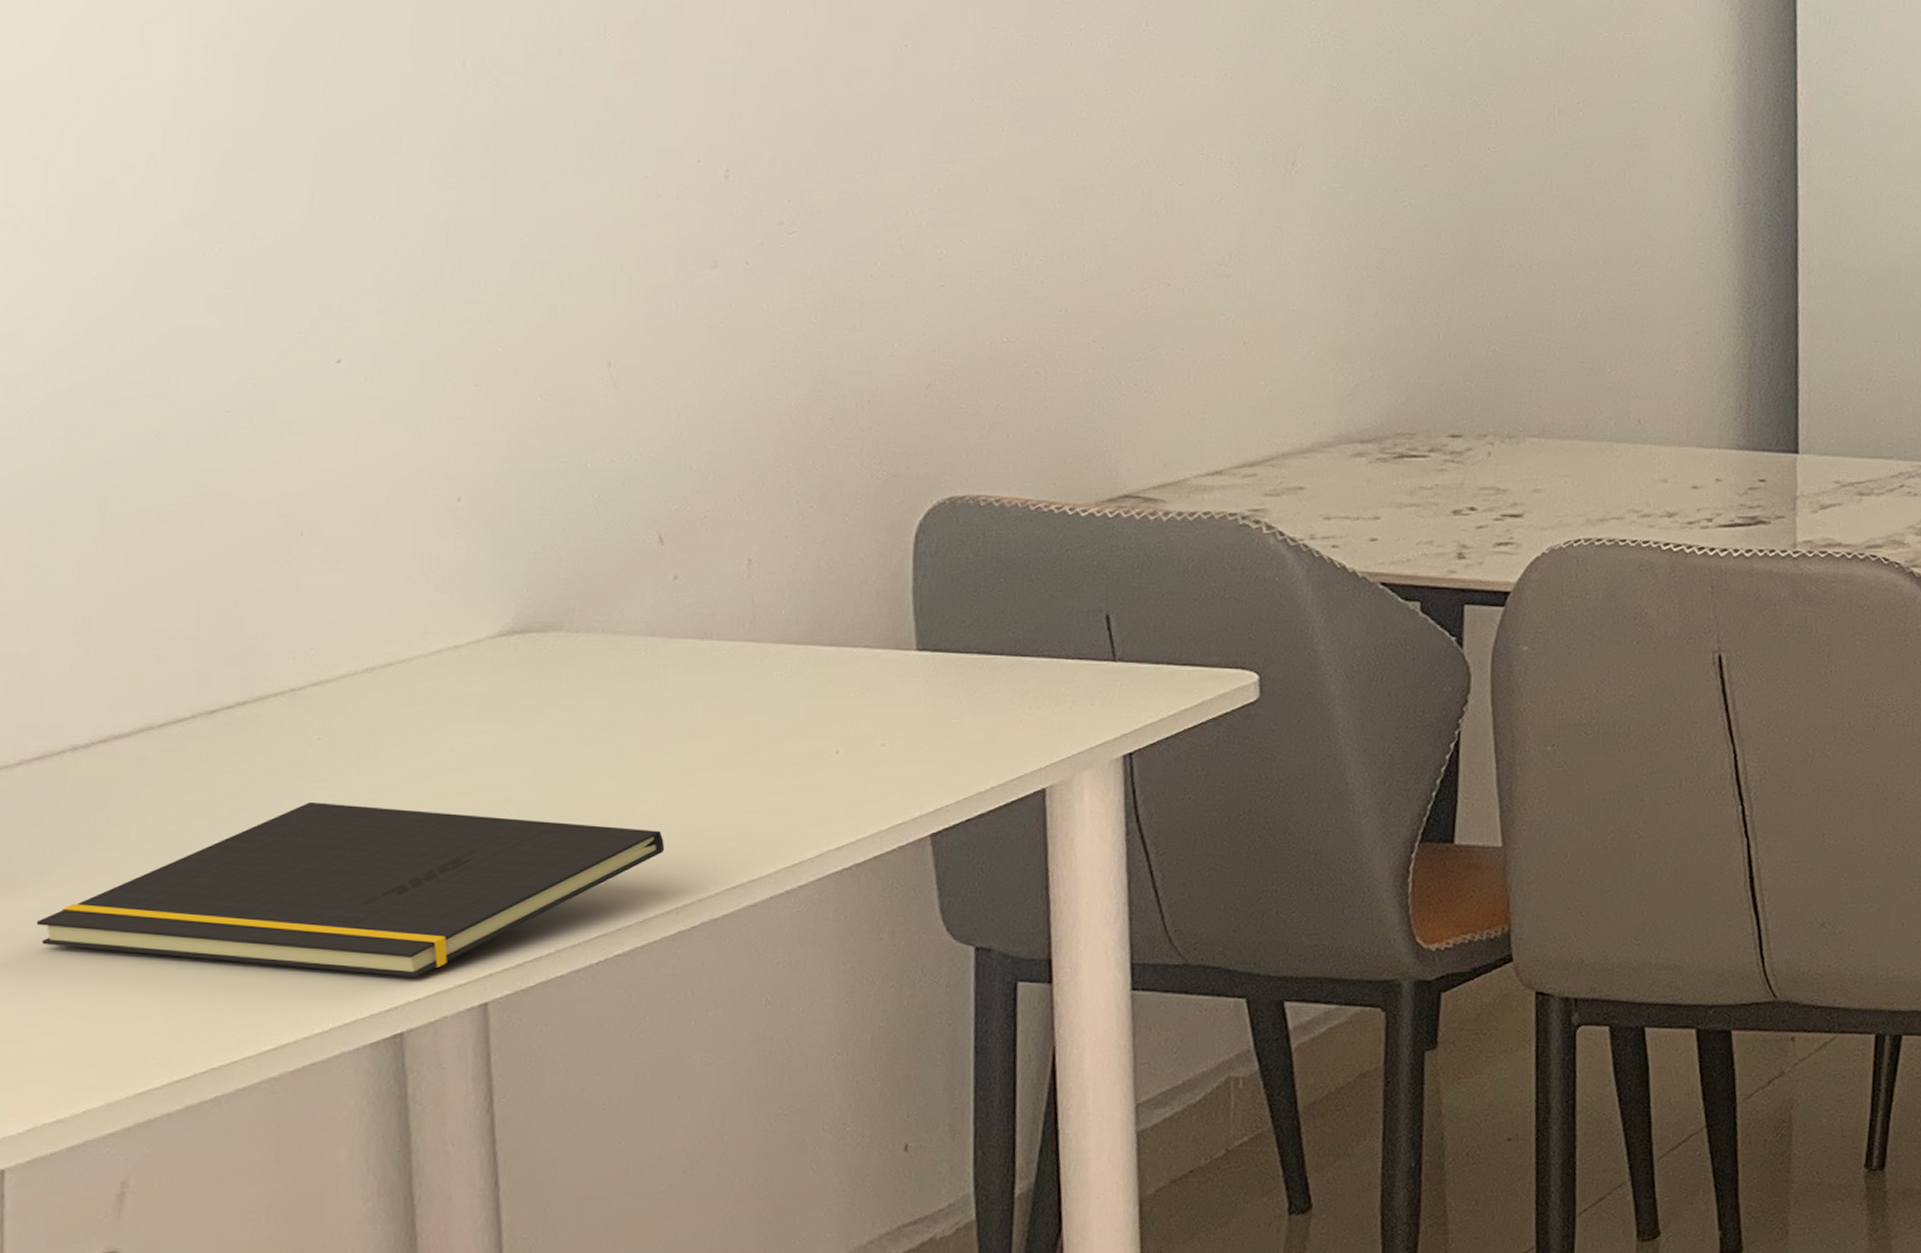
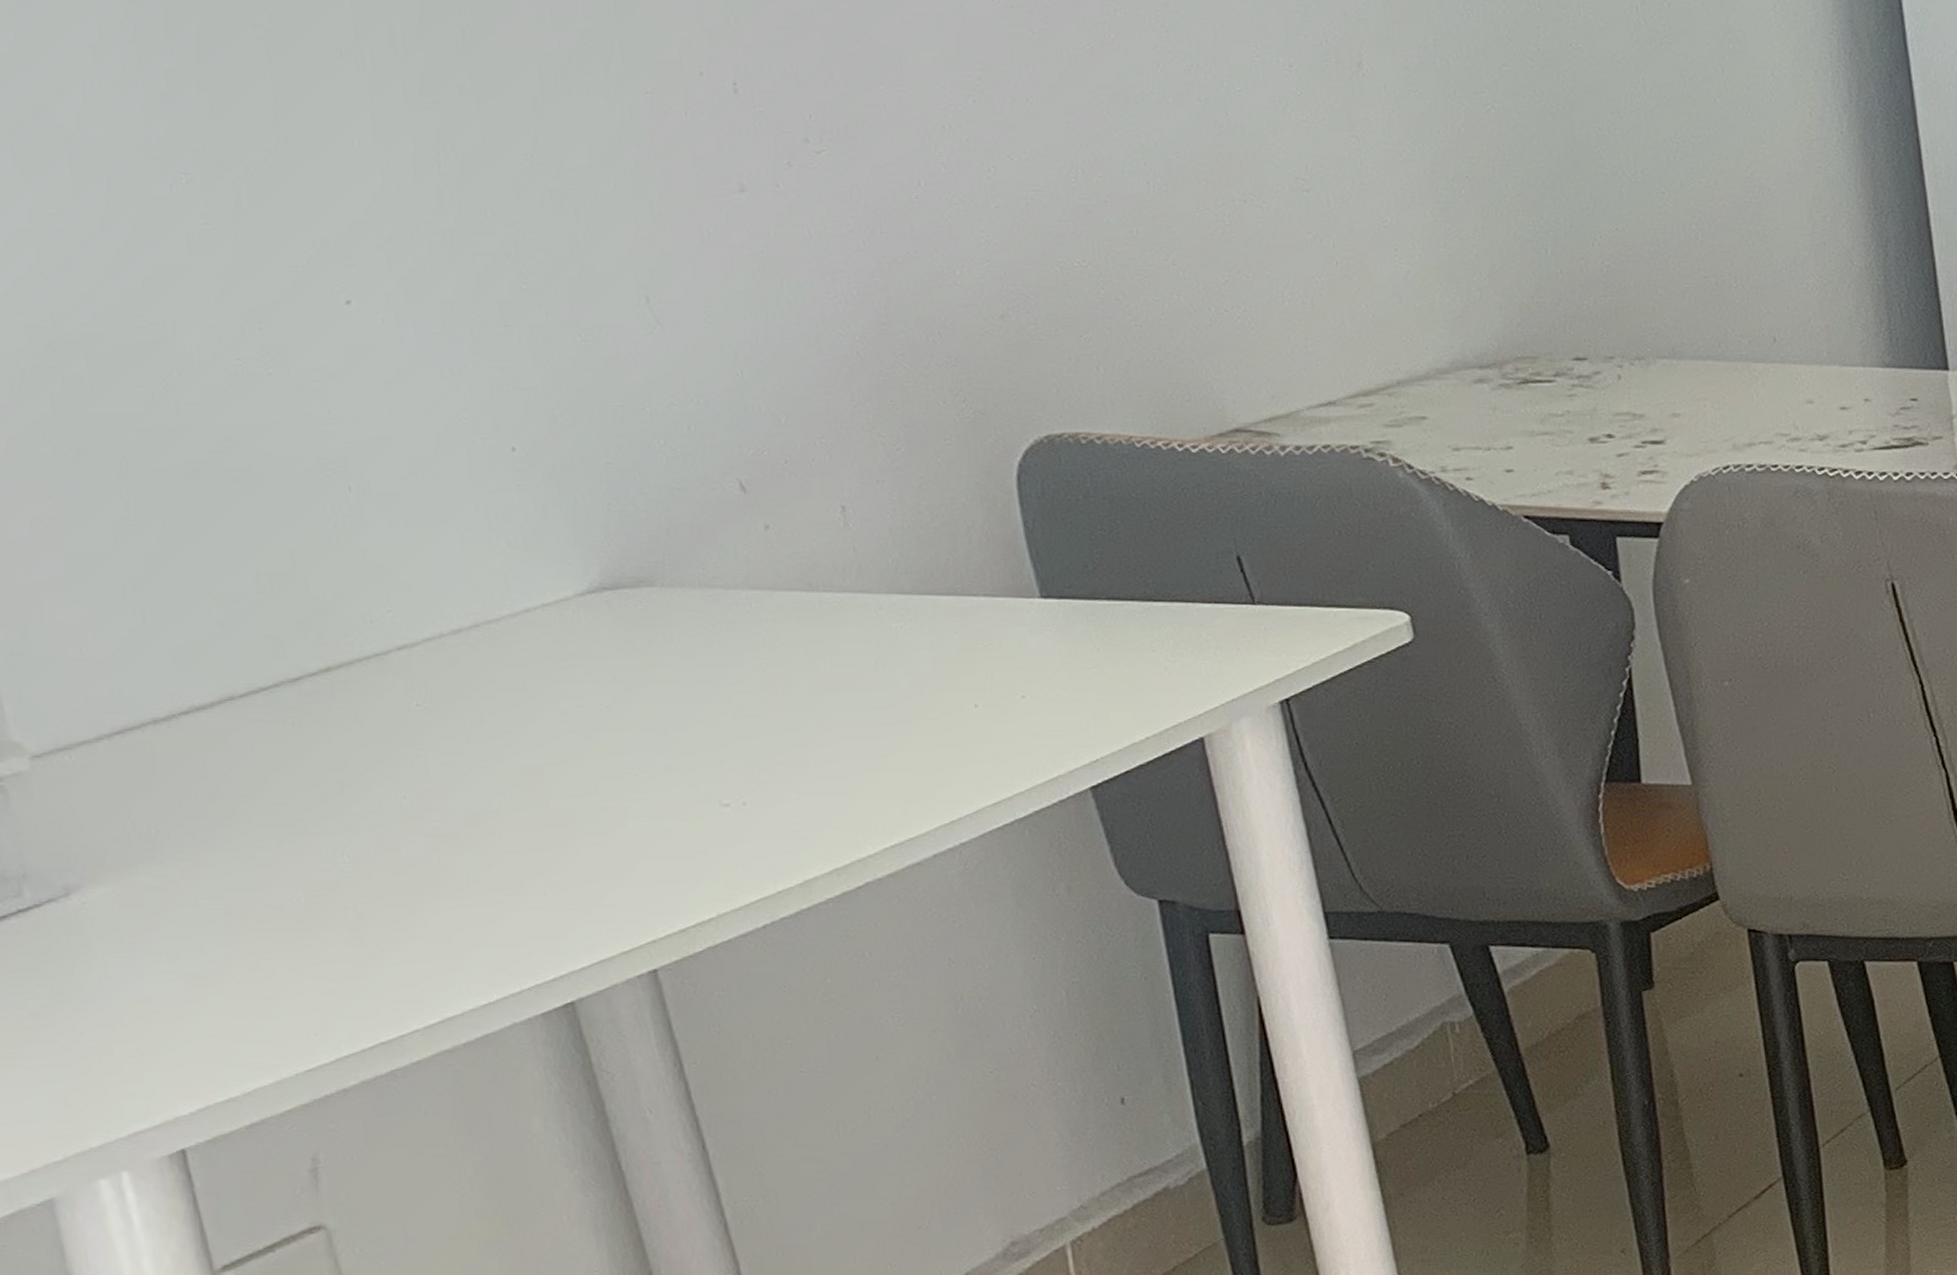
notepad: present [36,801,665,977] -> none [157,770,812,946]

